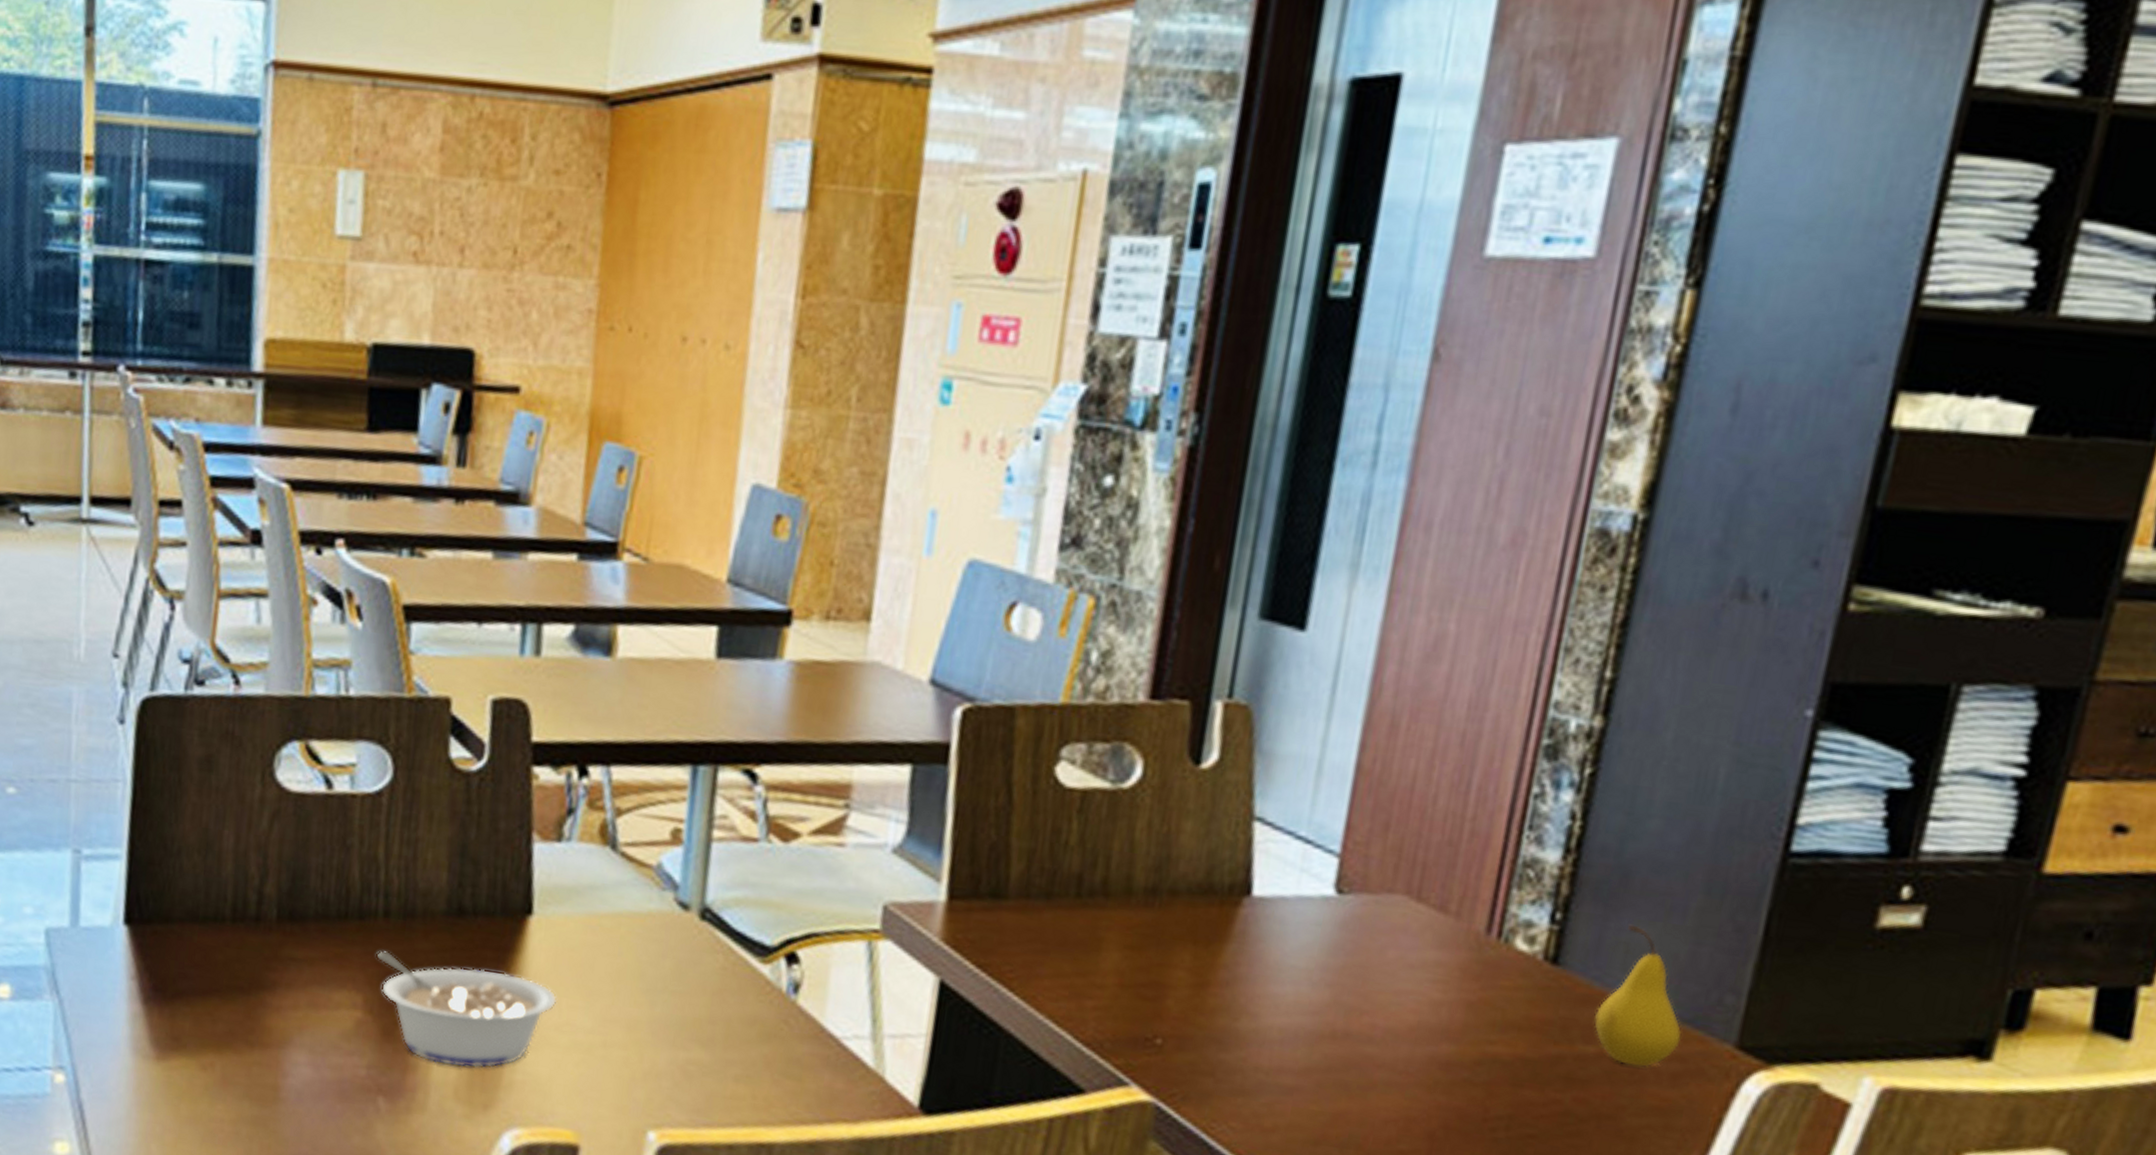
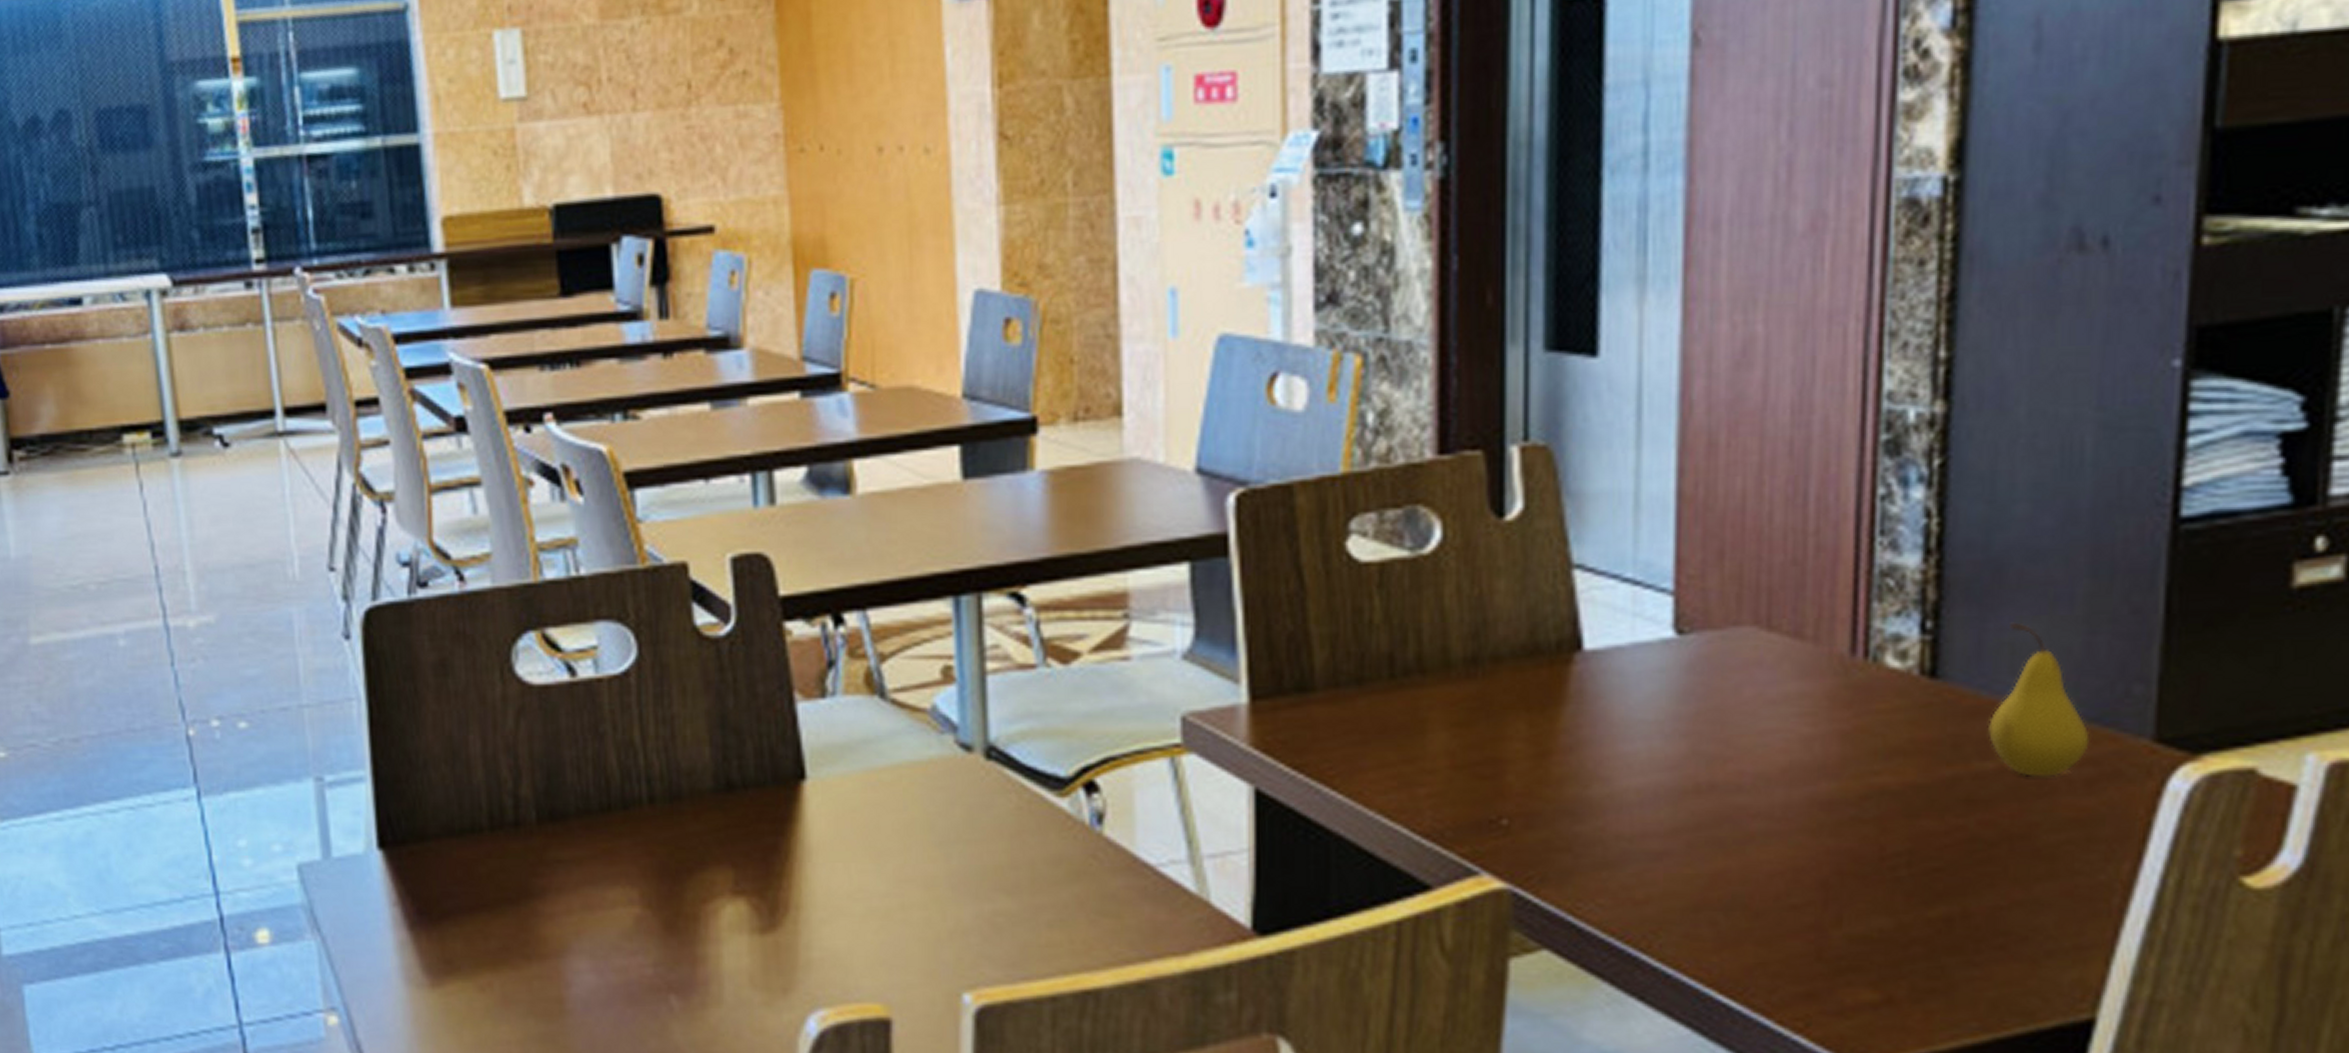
legume: present [377,950,558,1068] -> none [648,839,846,952]

